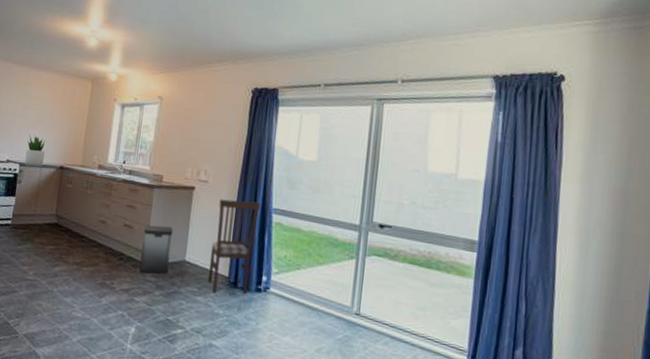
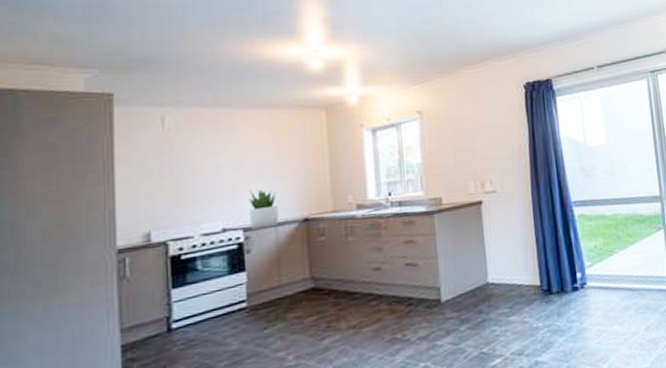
pedal bin: present [139,225,173,274] -> none [432,251,471,312]
dining chair: present [208,198,261,294] -> none [513,199,564,308]

